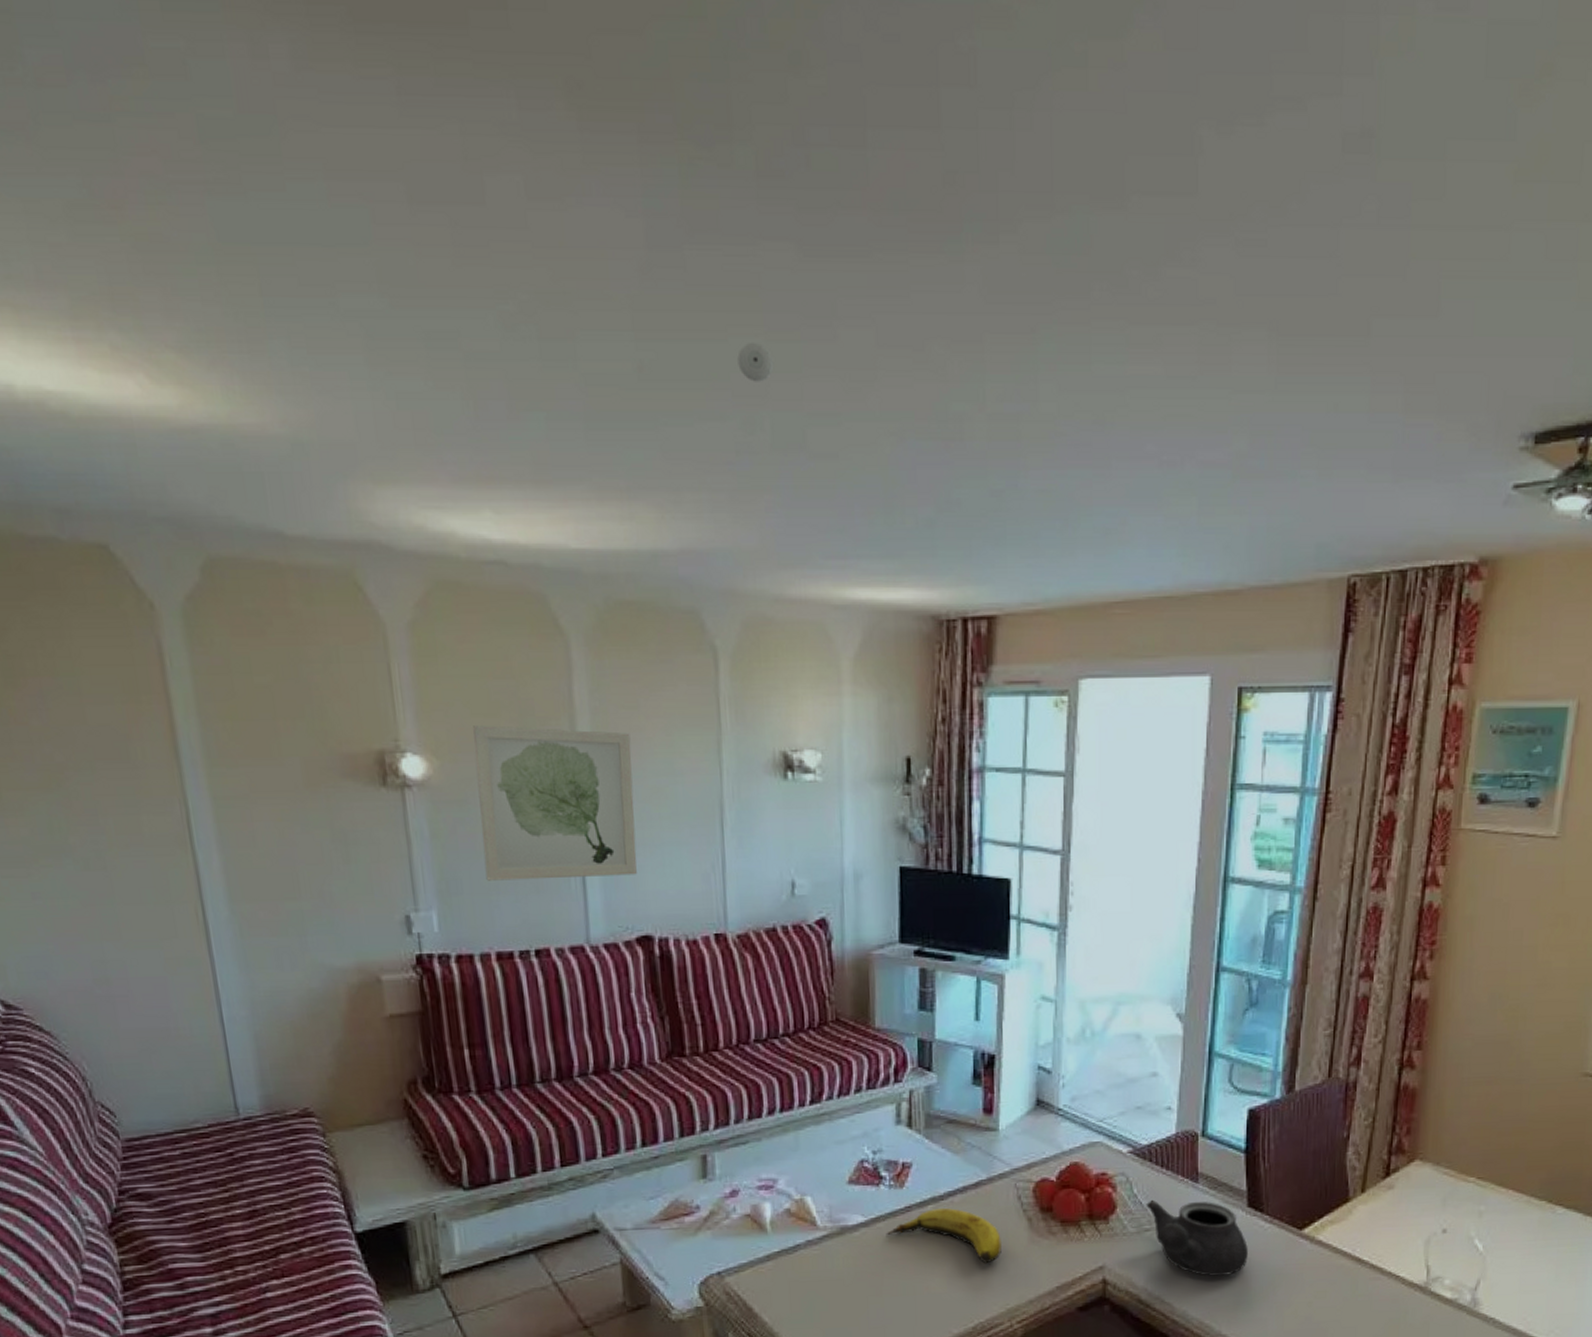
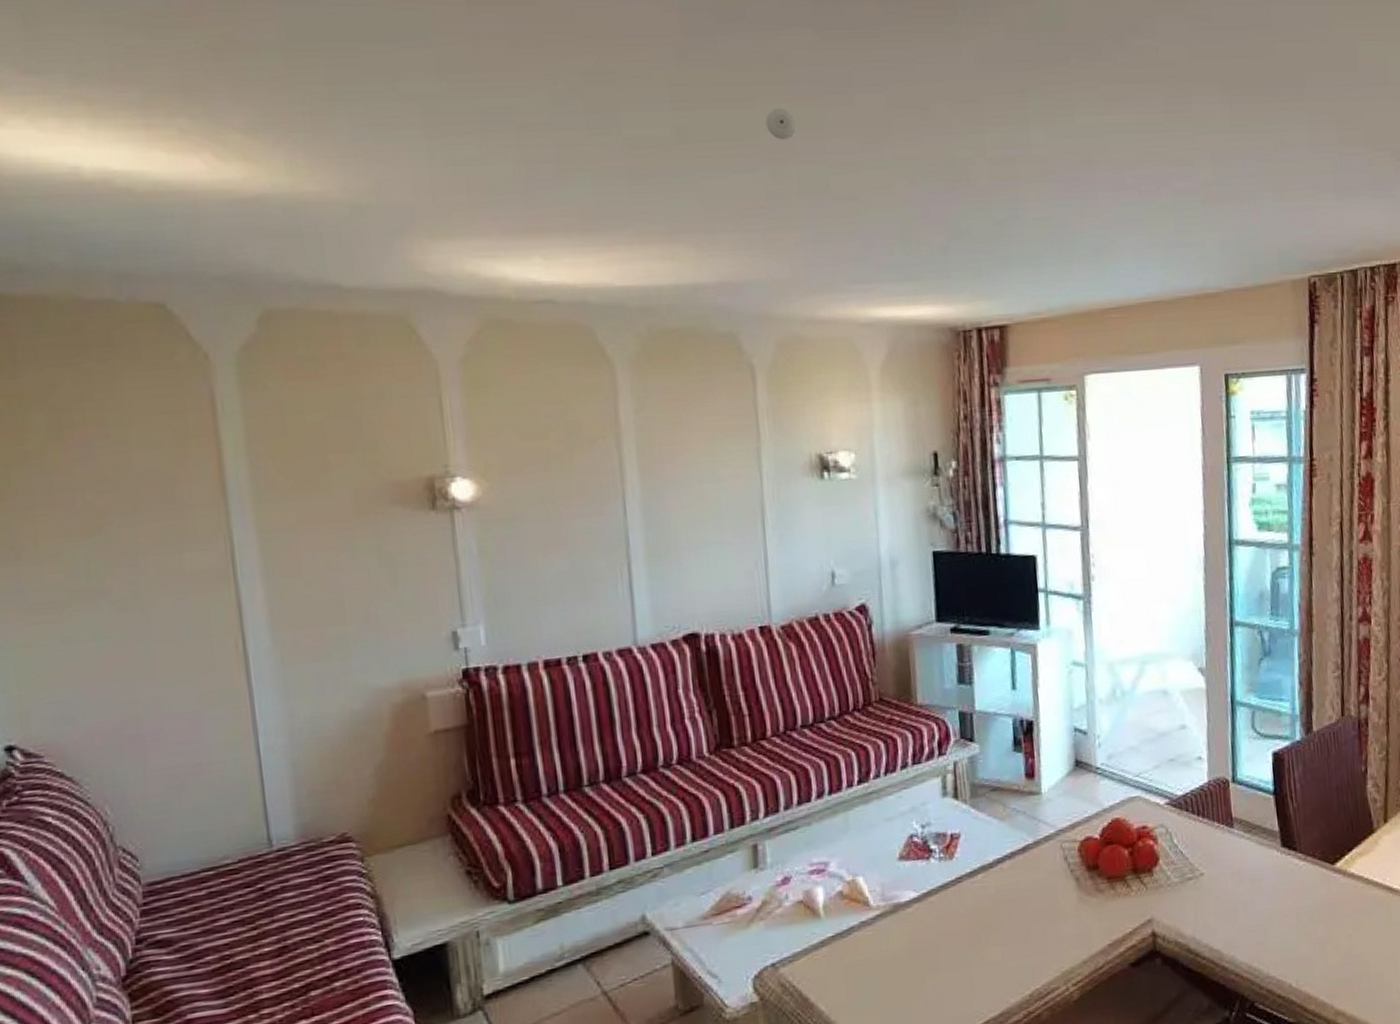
wall art: present [473,725,637,881] -> none [522,446,683,593]
banana: present [885,1208,1002,1264] -> none [938,875,1053,928]
teapot: present [1146,1199,1248,1276] -> none [1187,845,1287,919]

